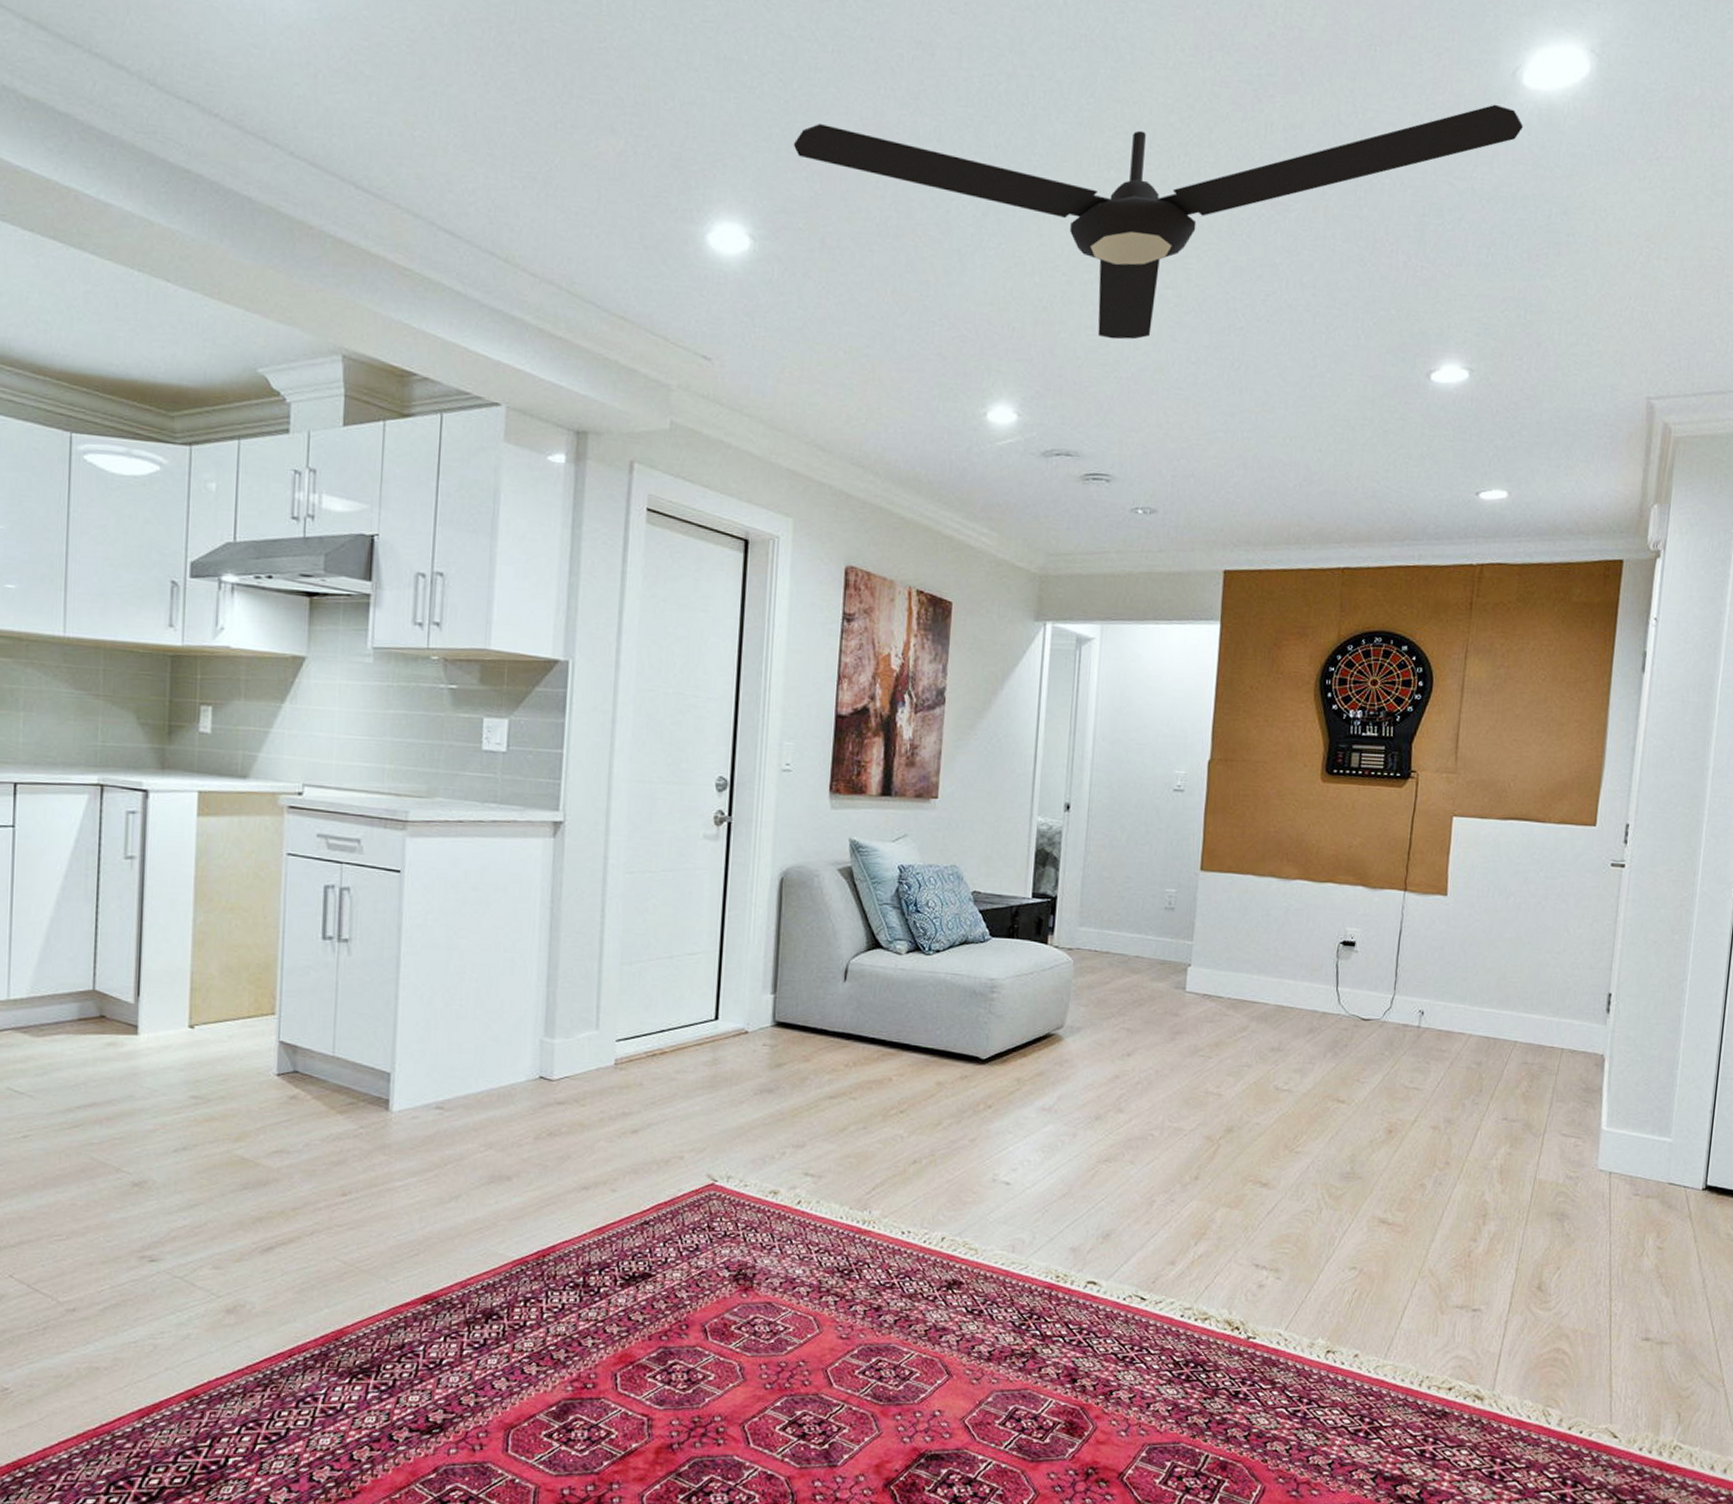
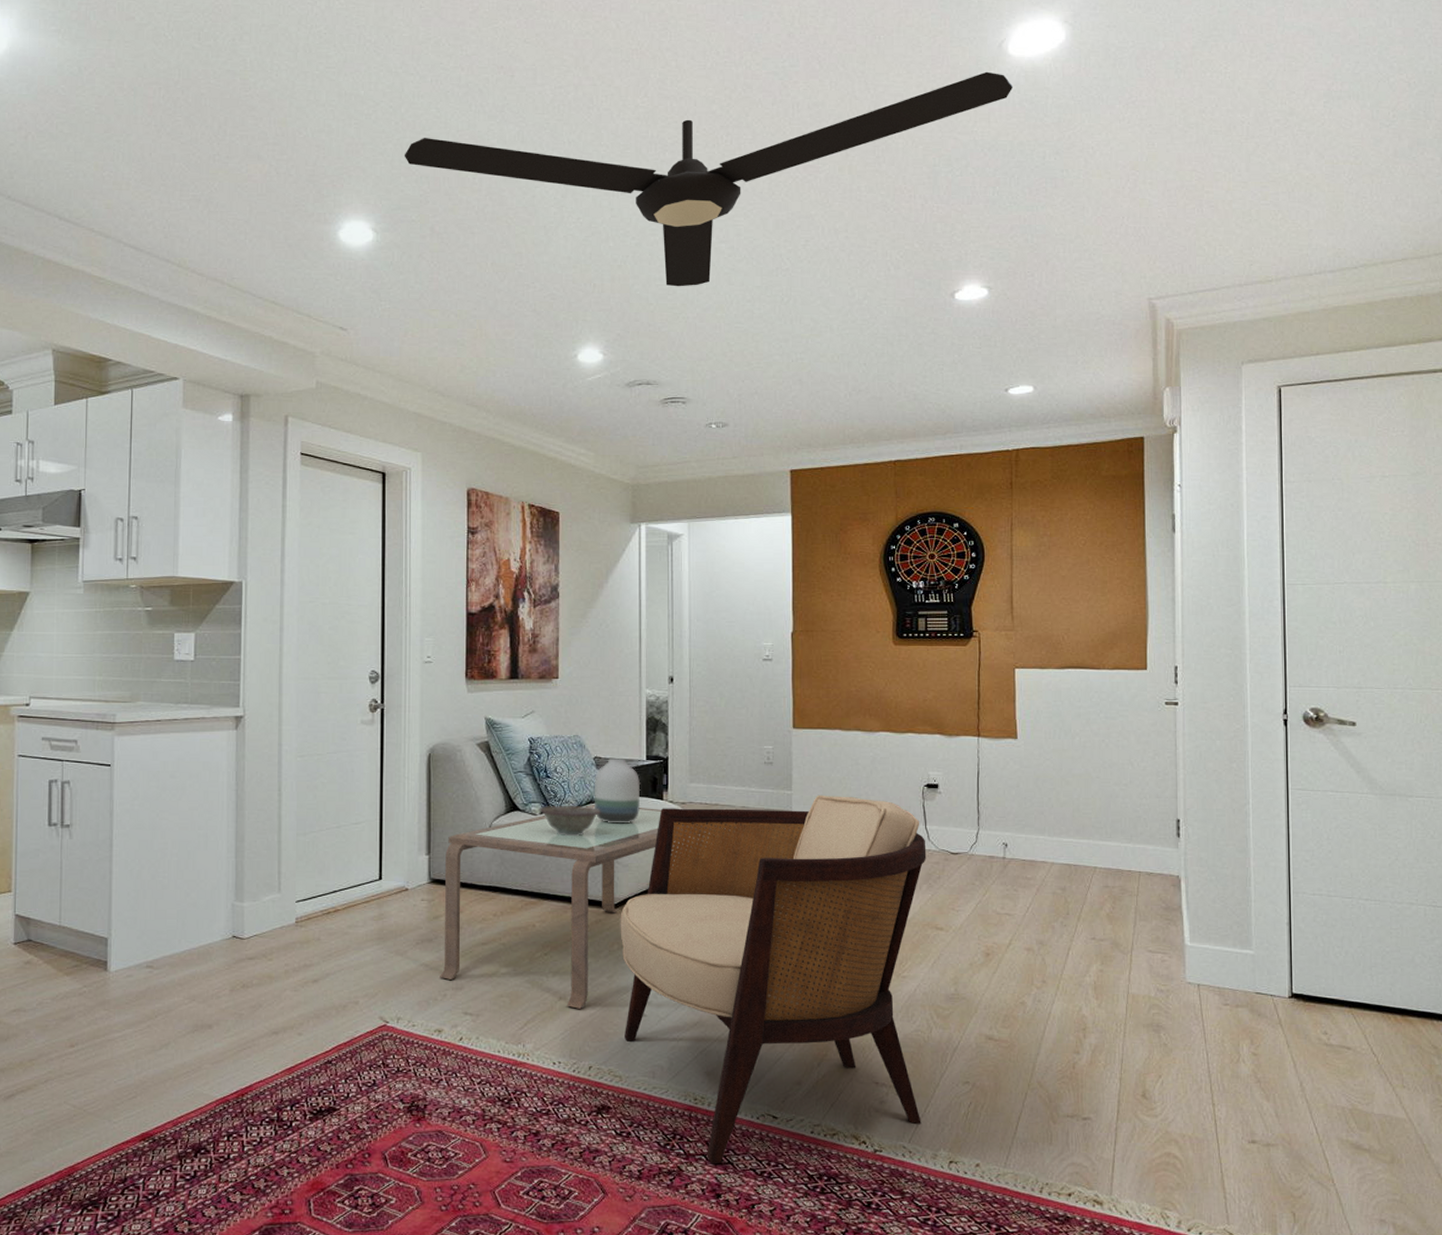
coffee table: none [779,945,1110,1174] -> present [440,804,721,1009]
decorative bowl: none [905,943,977,980] -> present [539,805,602,836]
vase: none [969,893,1024,969] -> present [594,757,641,824]
armchair: none [984,947,1336,1346] -> present [620,794,926,1163]

